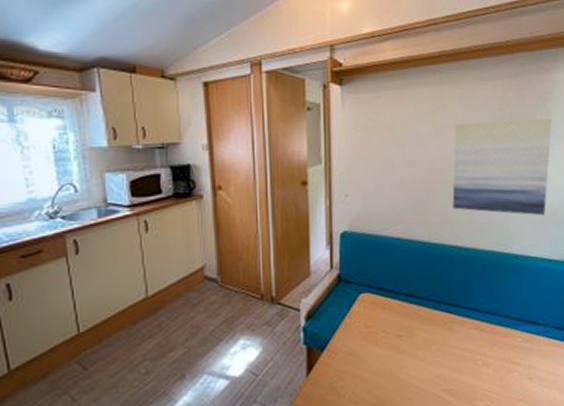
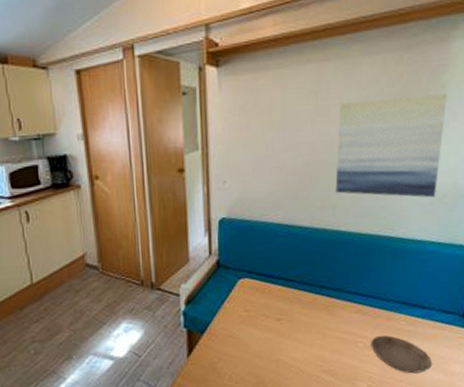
saucer: none [489,352,549,393] -> present [371,335,433,374]

